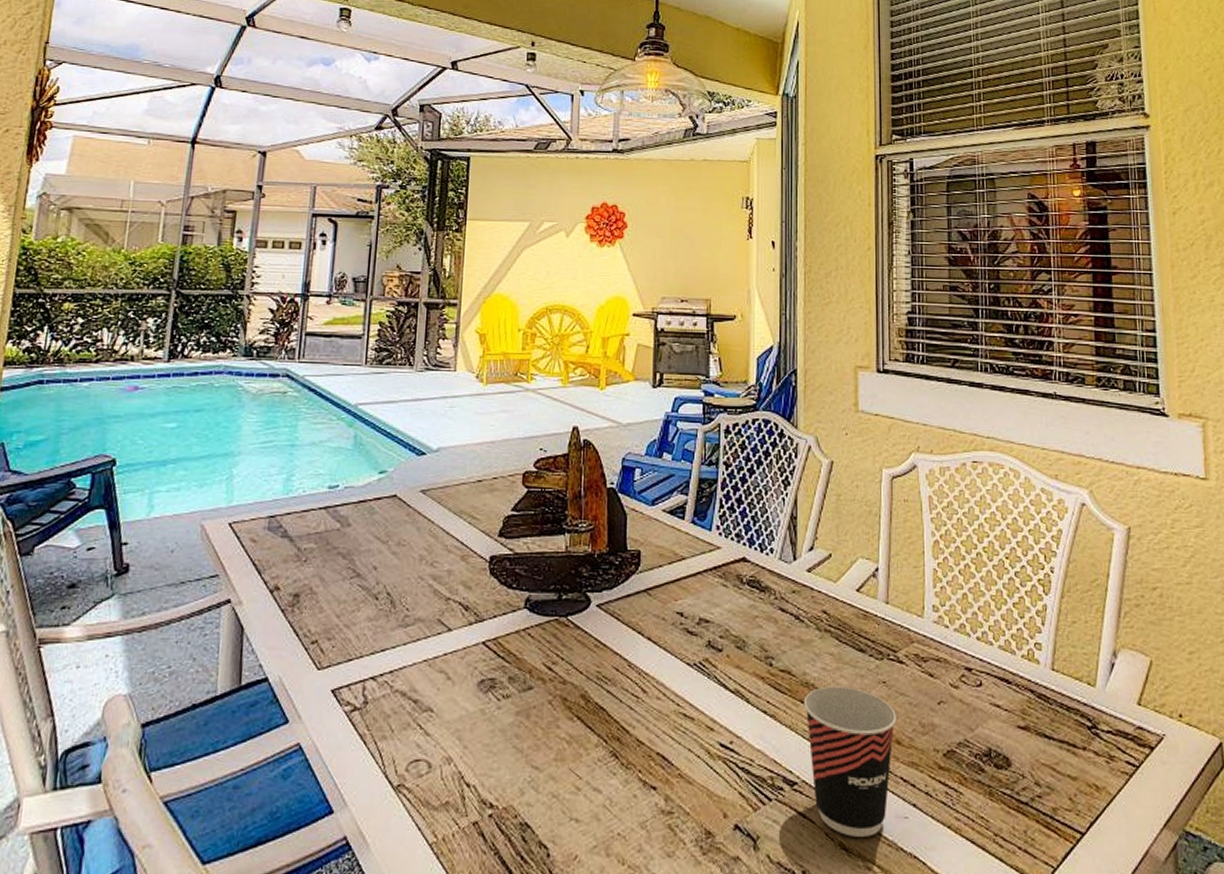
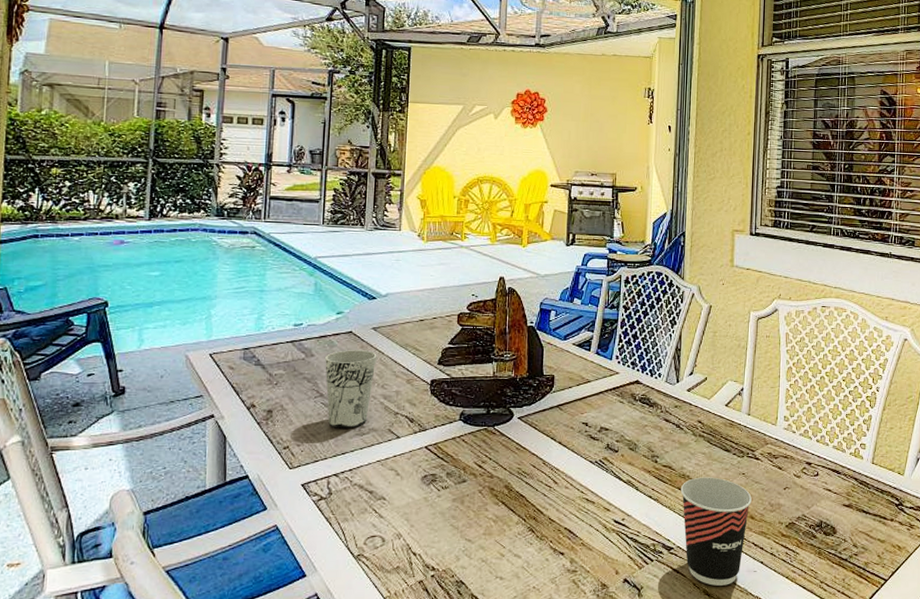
cup: none [363,518,426,618] -> present [325,350,377,429]

